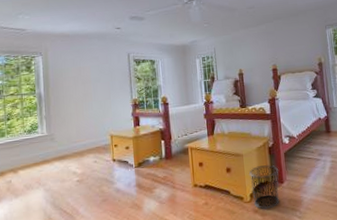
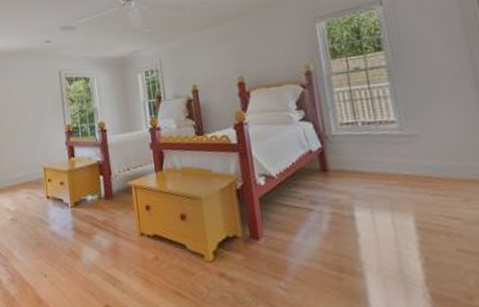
waste bin: present [248,164,280,209] -> none [210,212,255,273]

